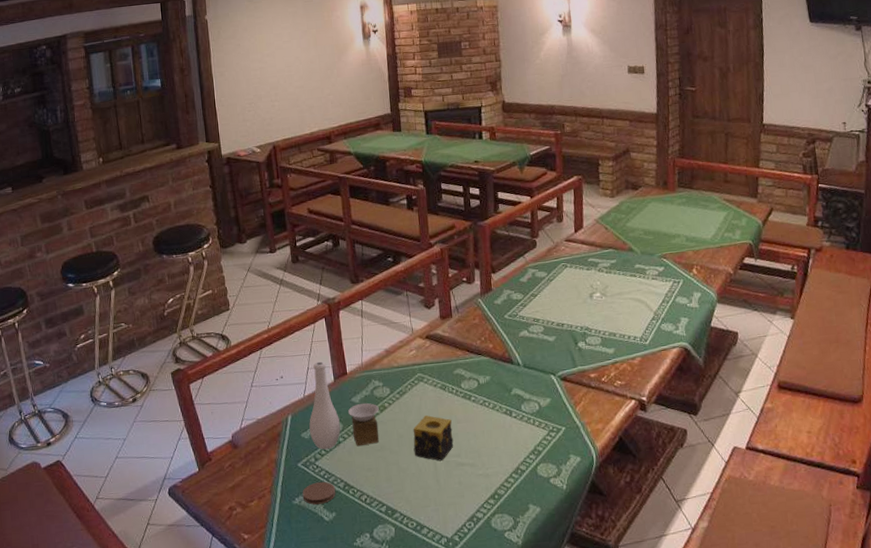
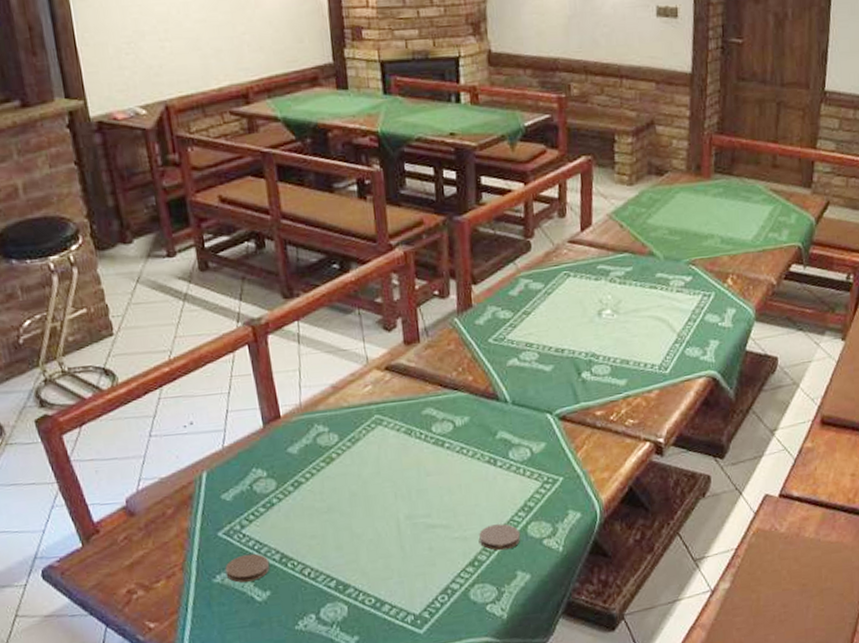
vase: present [309,361,380,450] -> none [231,401,326,515]
candle: present [413,415,454,461] -> none [369,466,423,524]
coaster: none [498,464,532,487] -> present [479,524,521,551]

